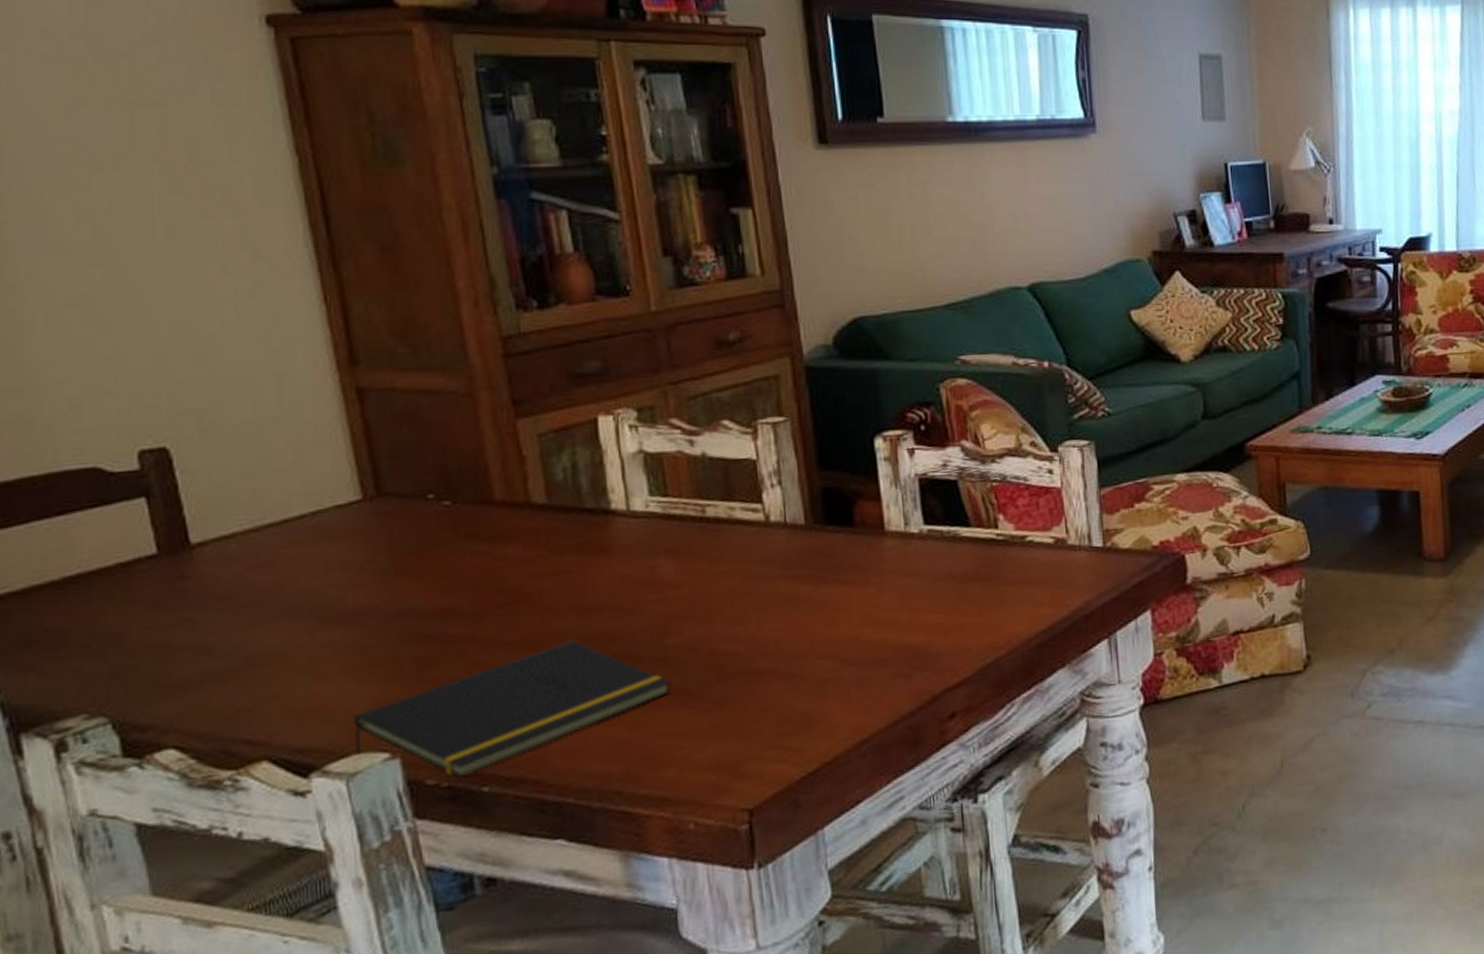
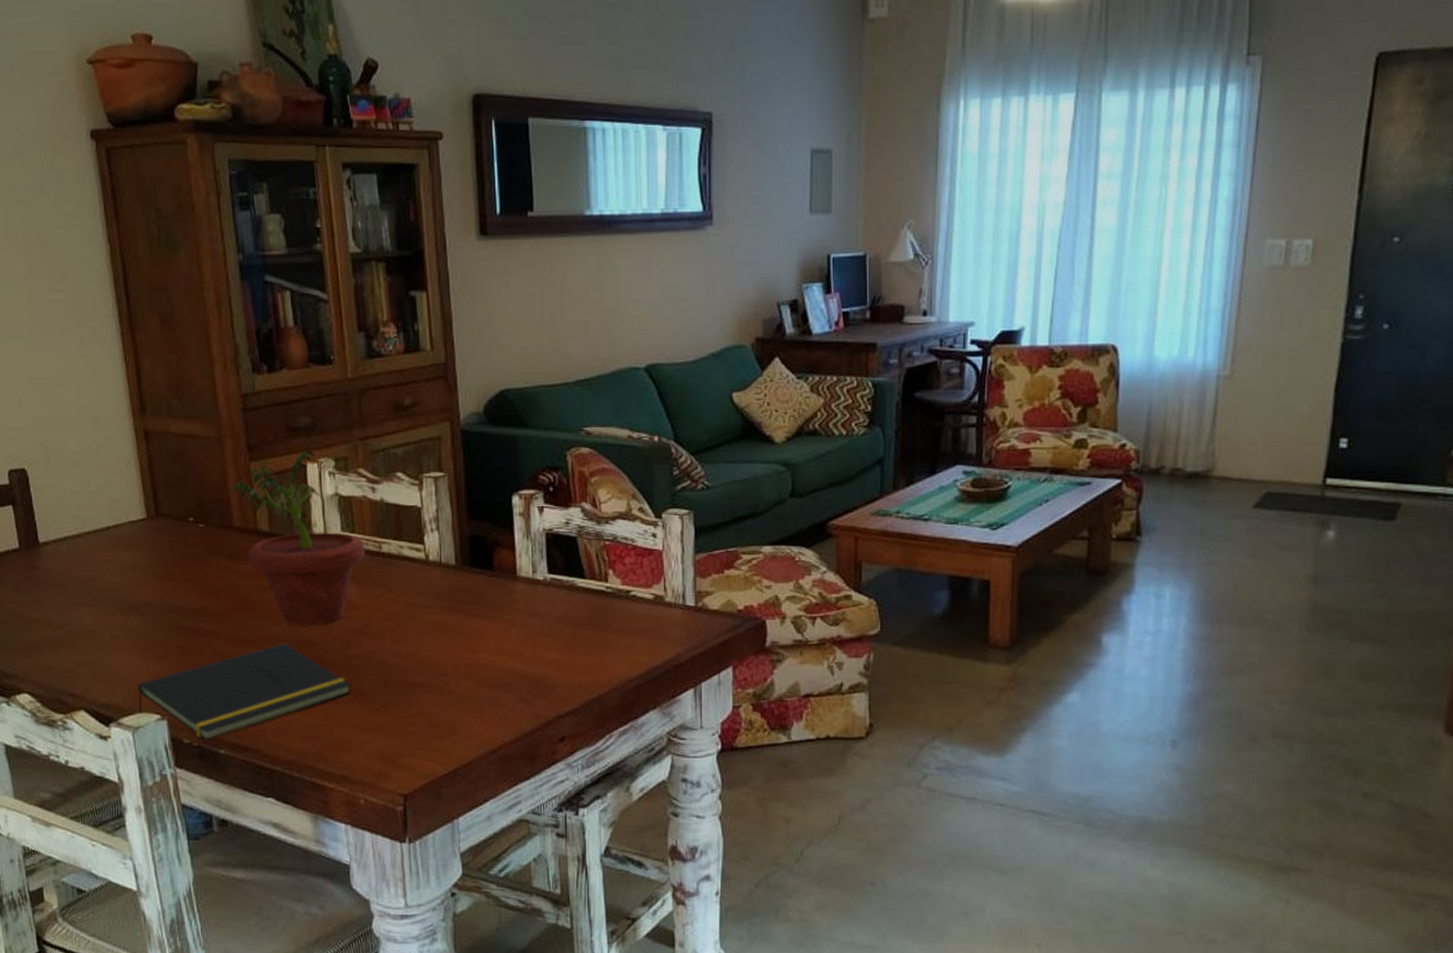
potted plant: none [488,393,685,617] -> present [230,445,366,625]

